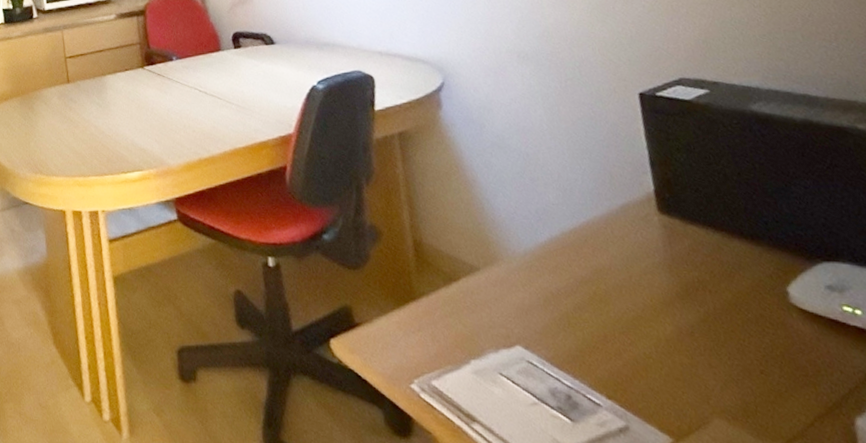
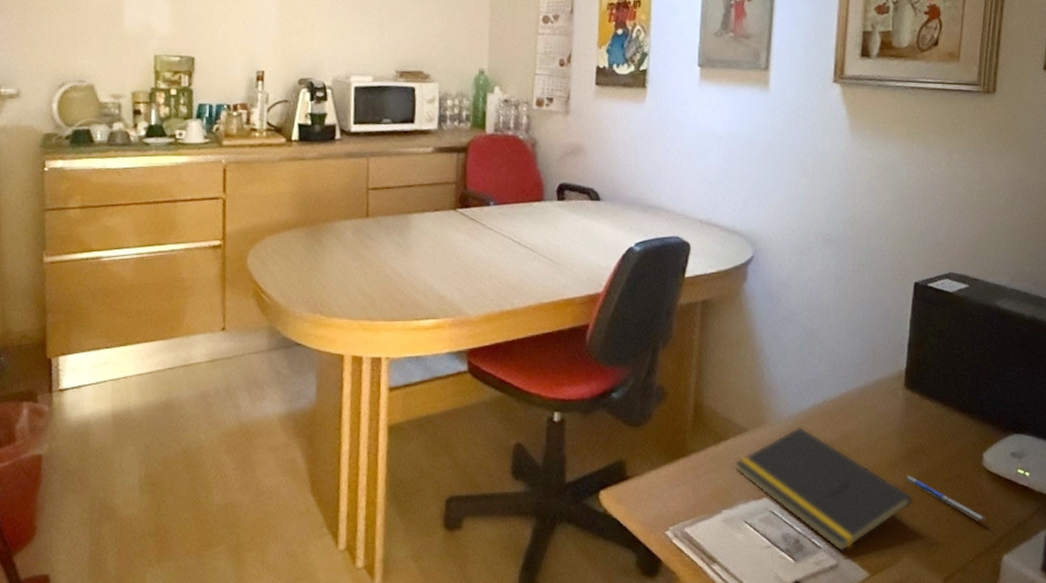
notepad: none [473,261,708,411] -> present [735,425,913,552]
pen: none [690,316,815,374] -> present [906,475,986,522]

